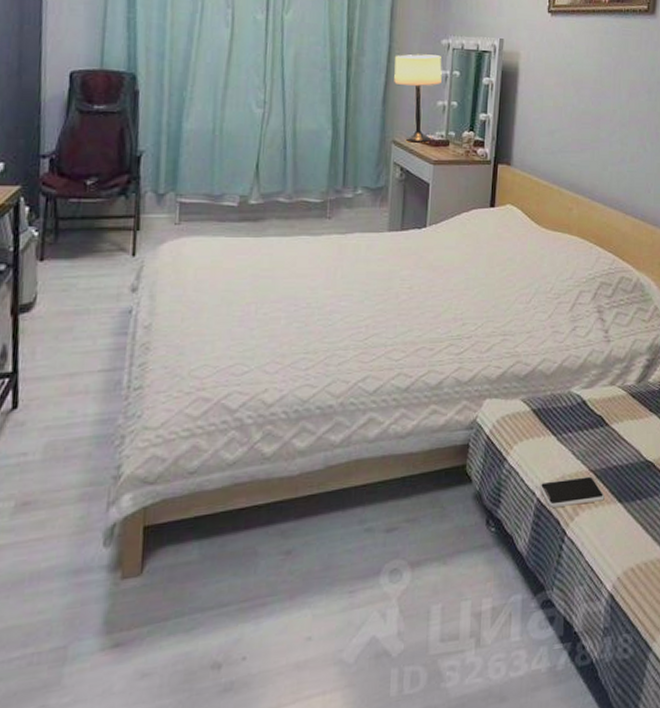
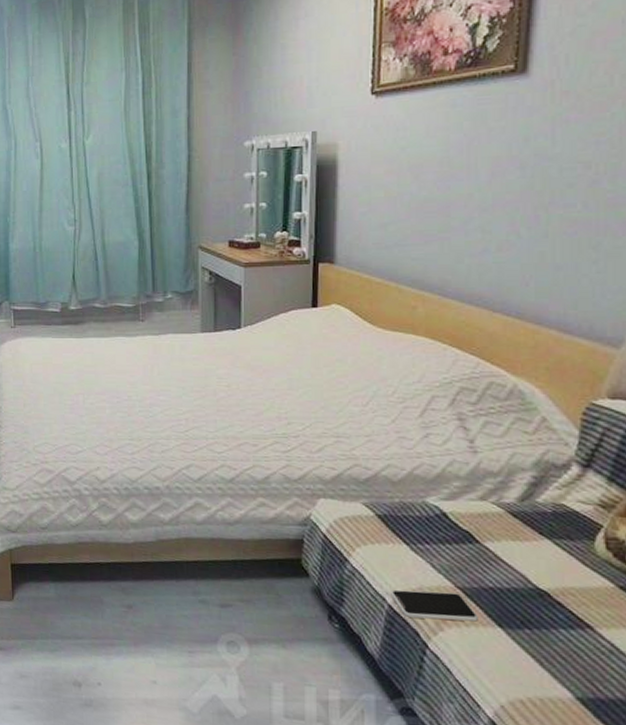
table lamp: present [394,54,442,143] -> none [195,158,247,247]

